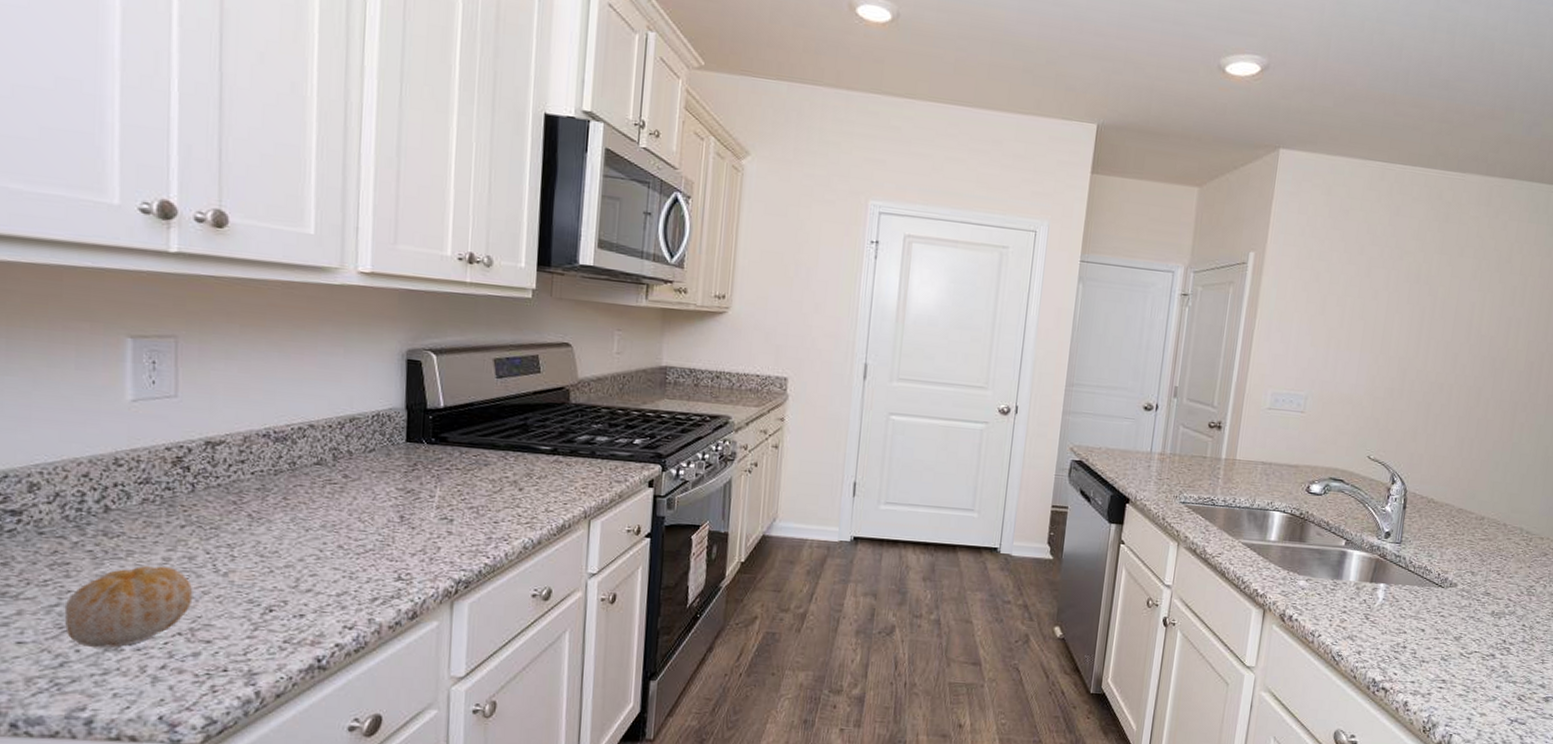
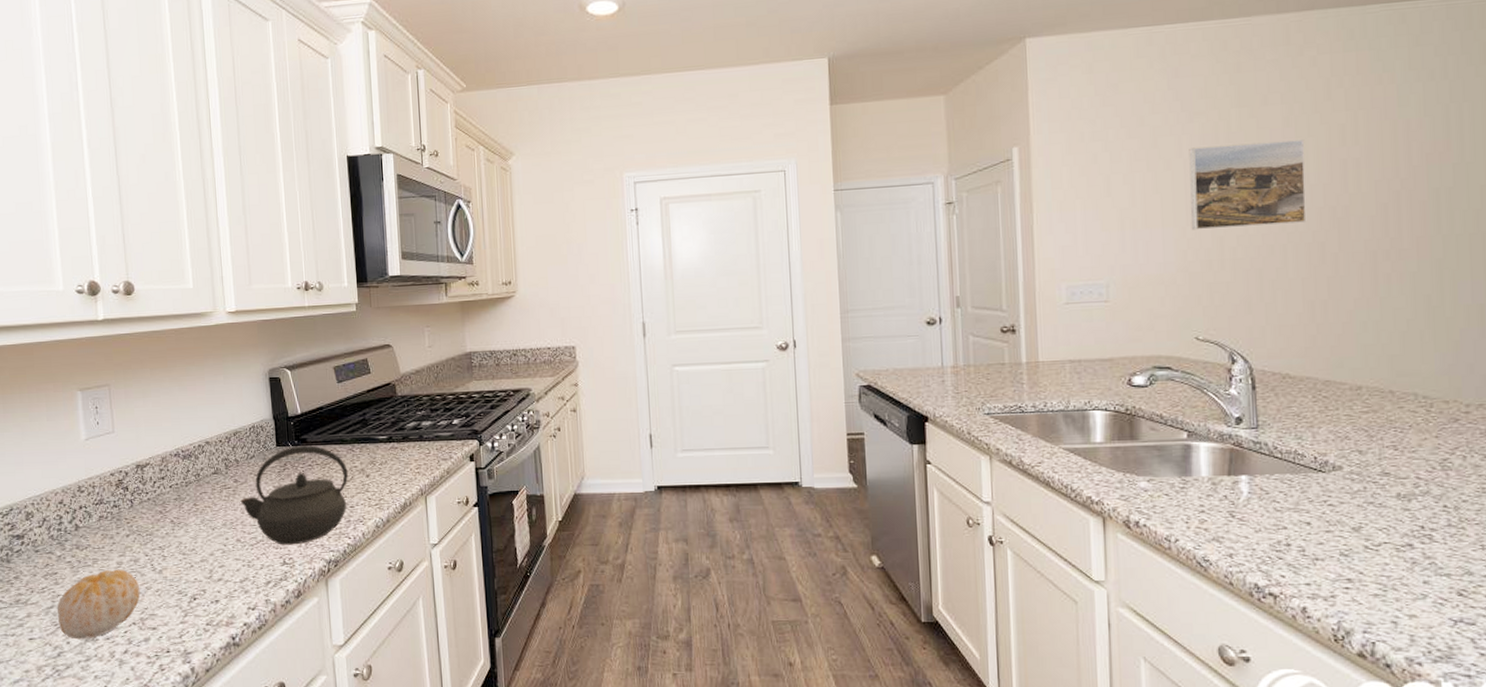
kettle: none [348,444,496,559] -> present [240,445,348,545]
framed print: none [1383,283,1484,368] -> present [1189,139,1307,231]

